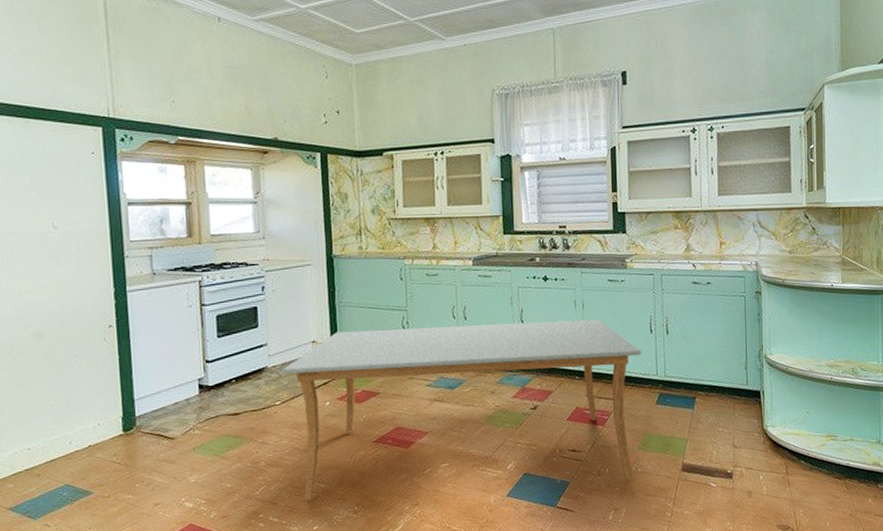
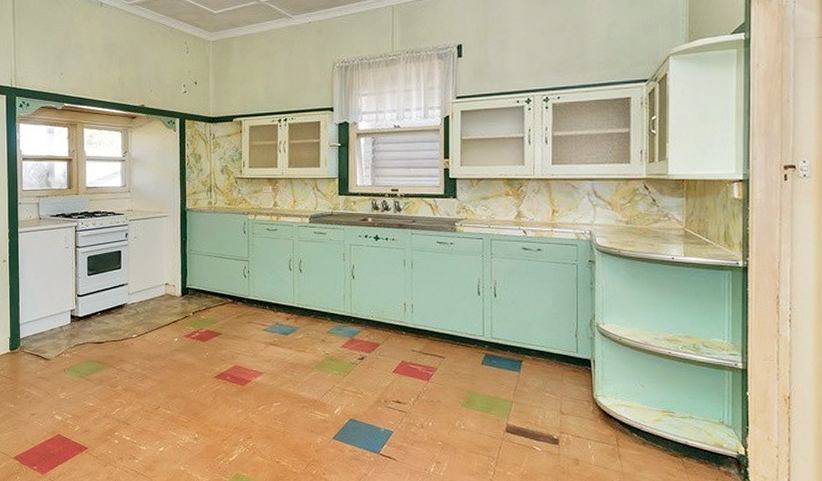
dining table: present [281,319,642,501] -> none [138,277,469,436]

